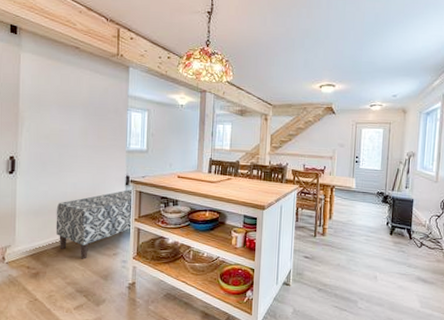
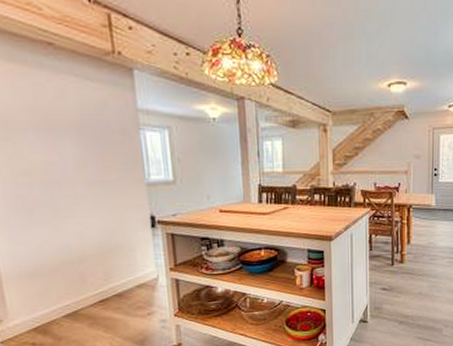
bench: present [56,189,133,259] -> none [59,231,169,325]

